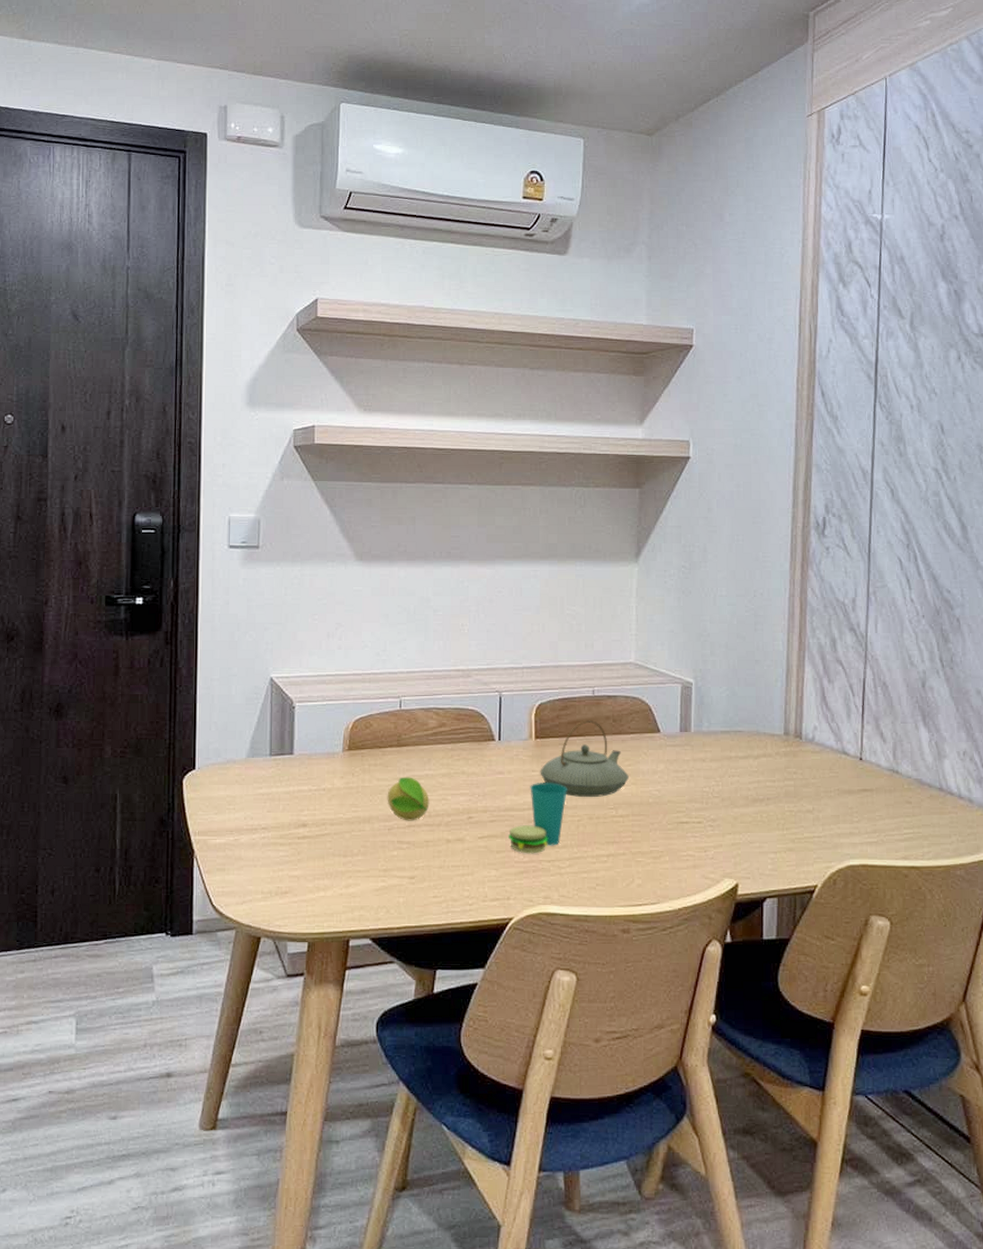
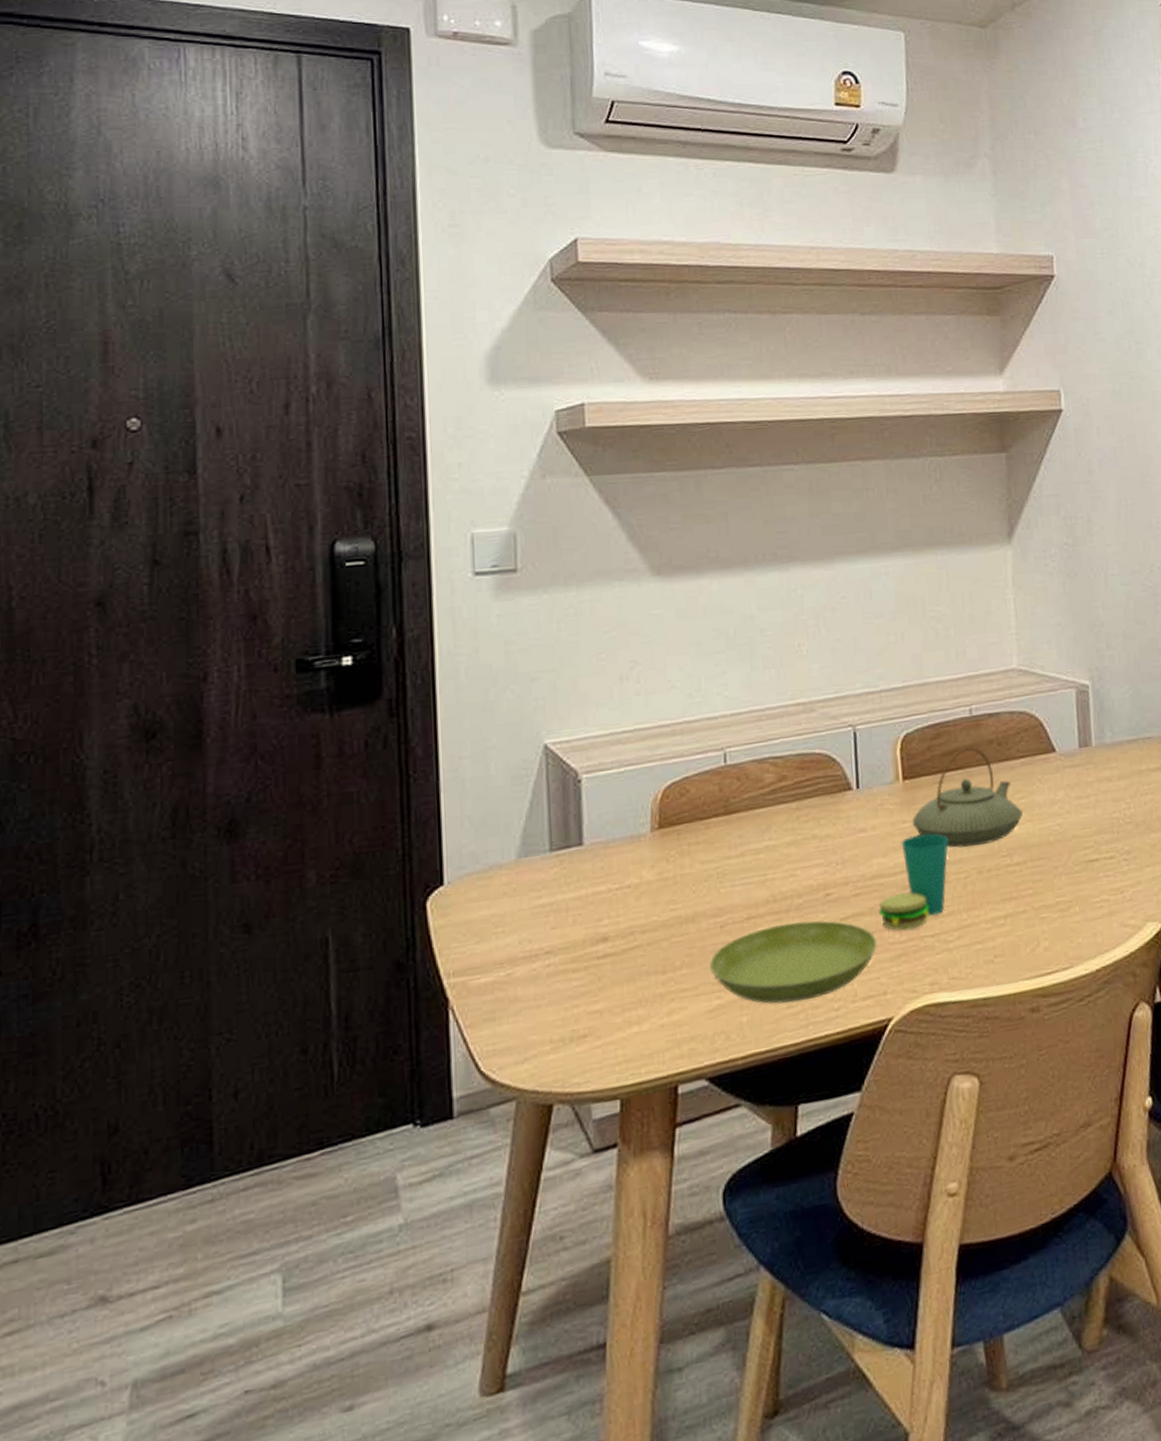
saucer: none [379,834,505,894] -> present [710,920,877,1004]
fruit: present [387,777,430,821] -> none [715,852,773,912]

